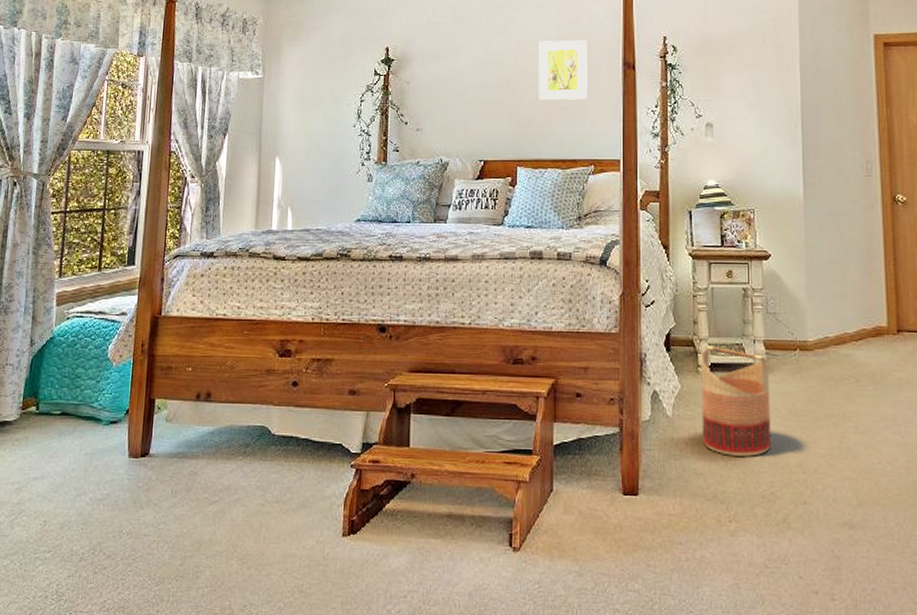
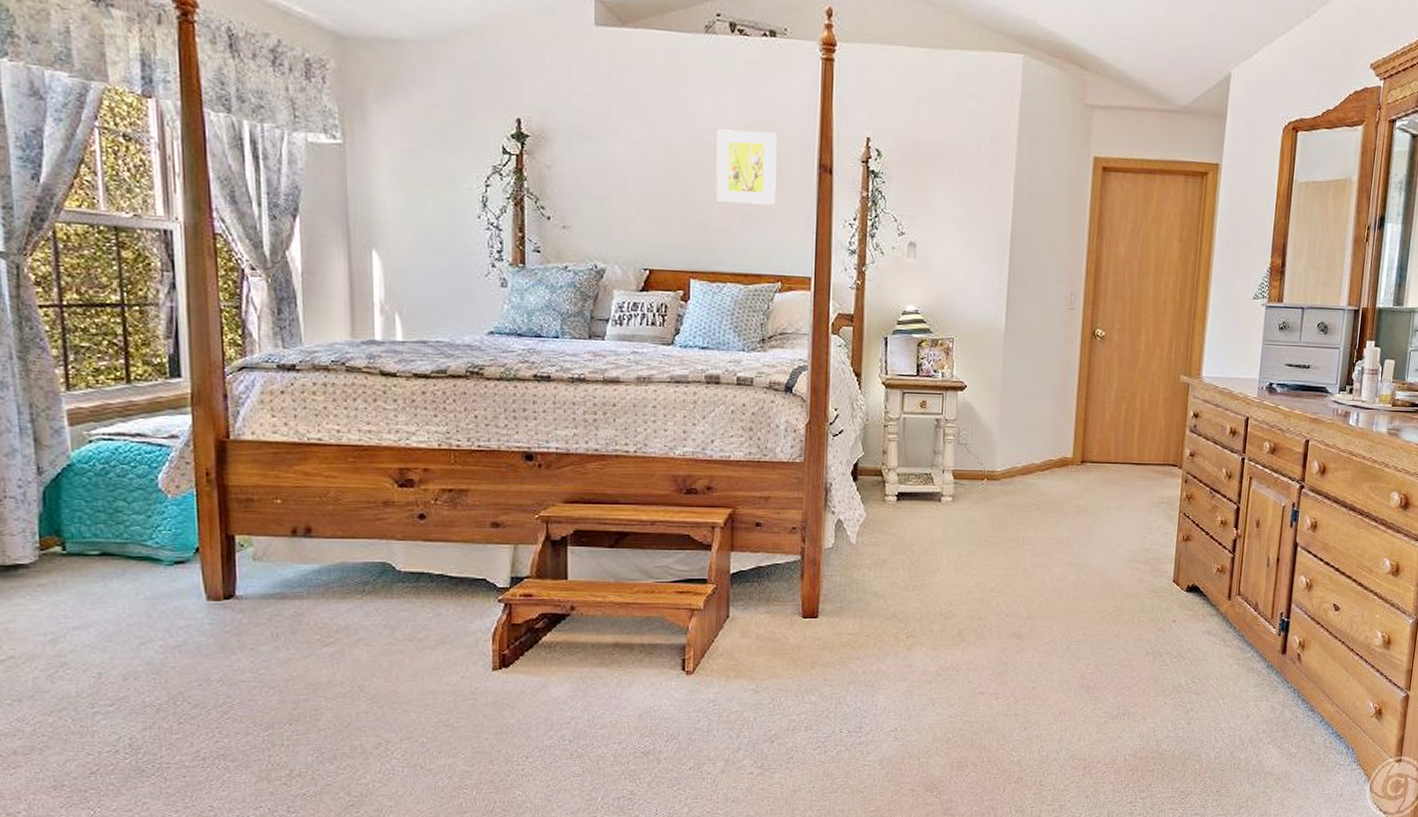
basket: present [701,346,772,456] -> none [885,475,956,579]

